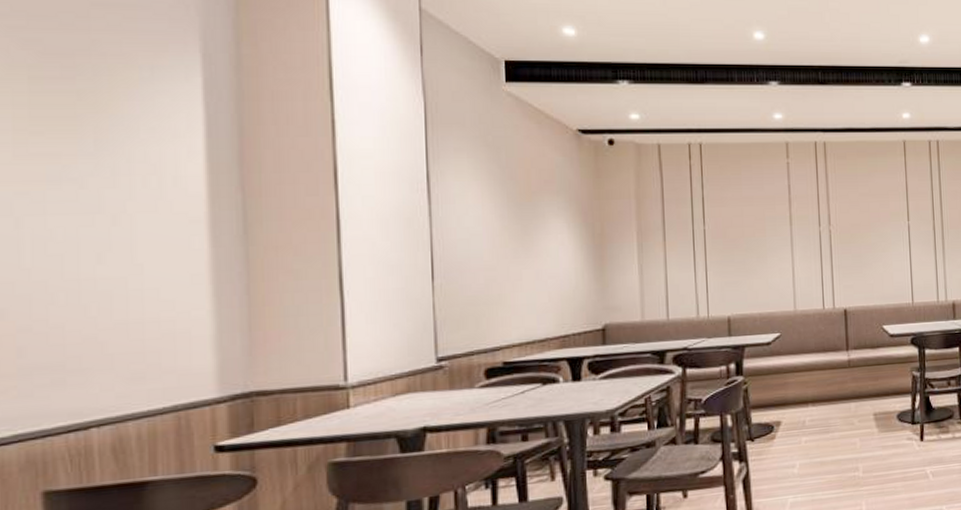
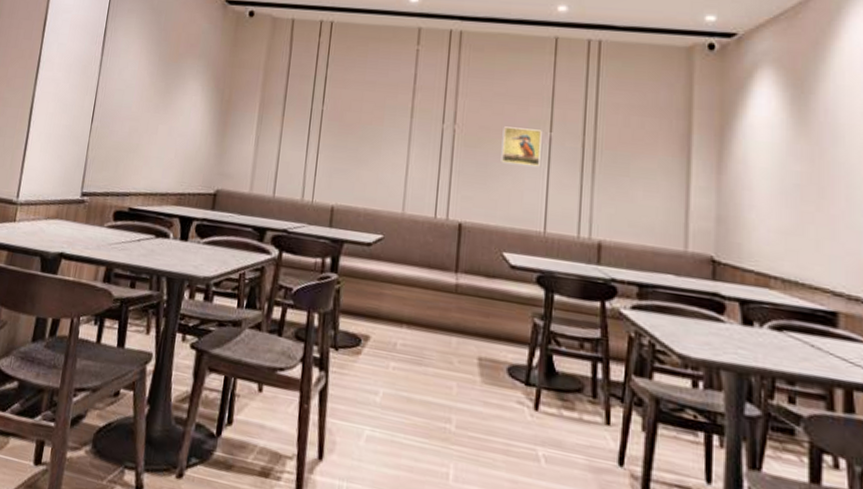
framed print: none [870,220,903,253] -> present [501,126,542,167]

